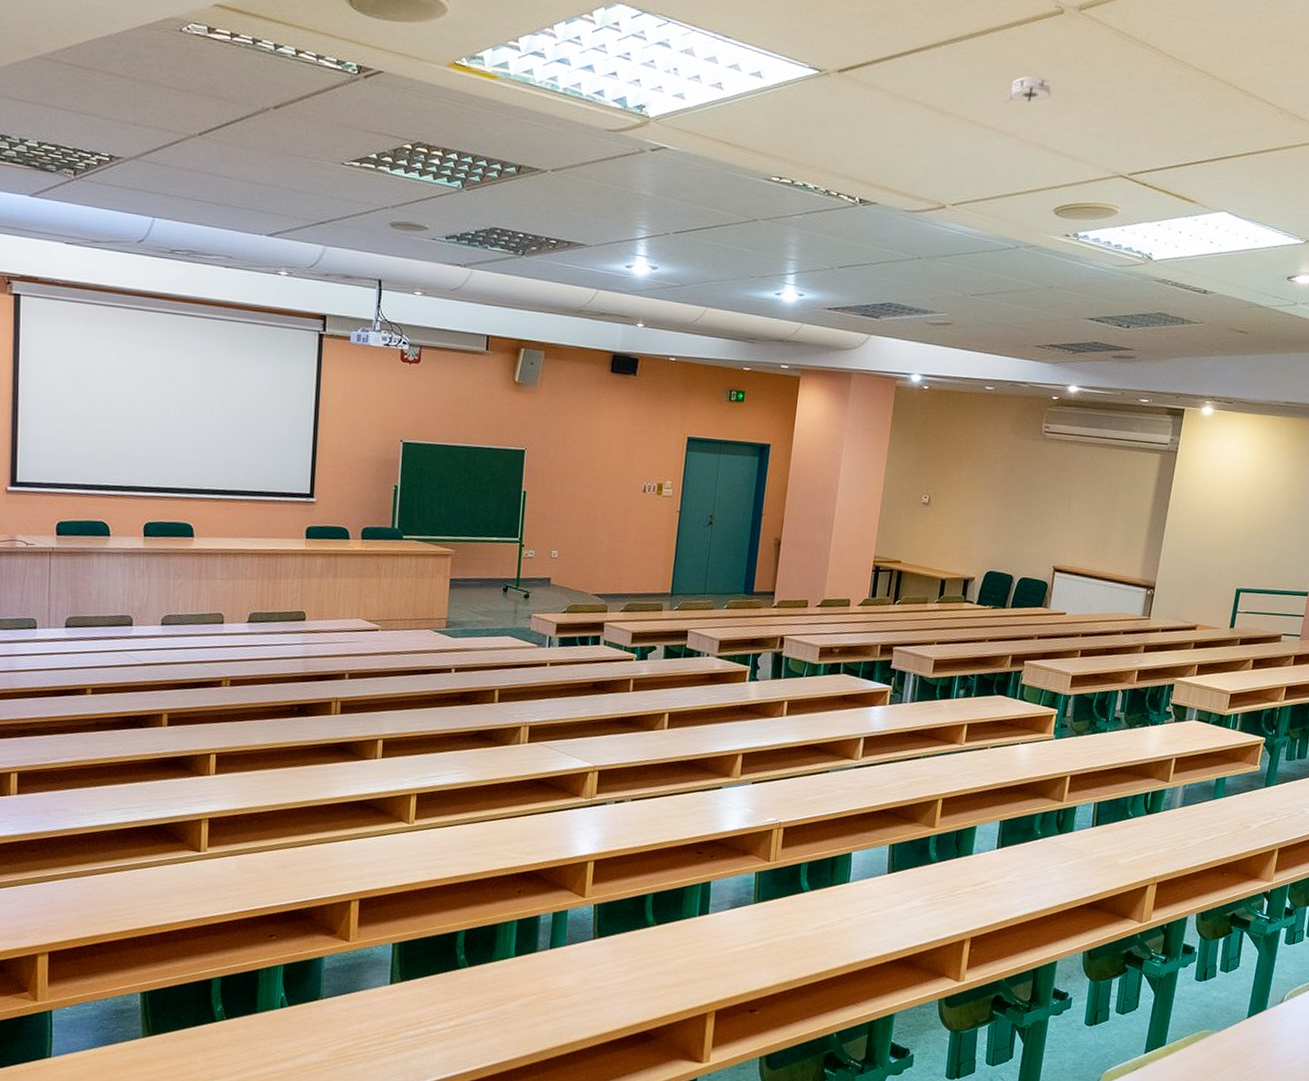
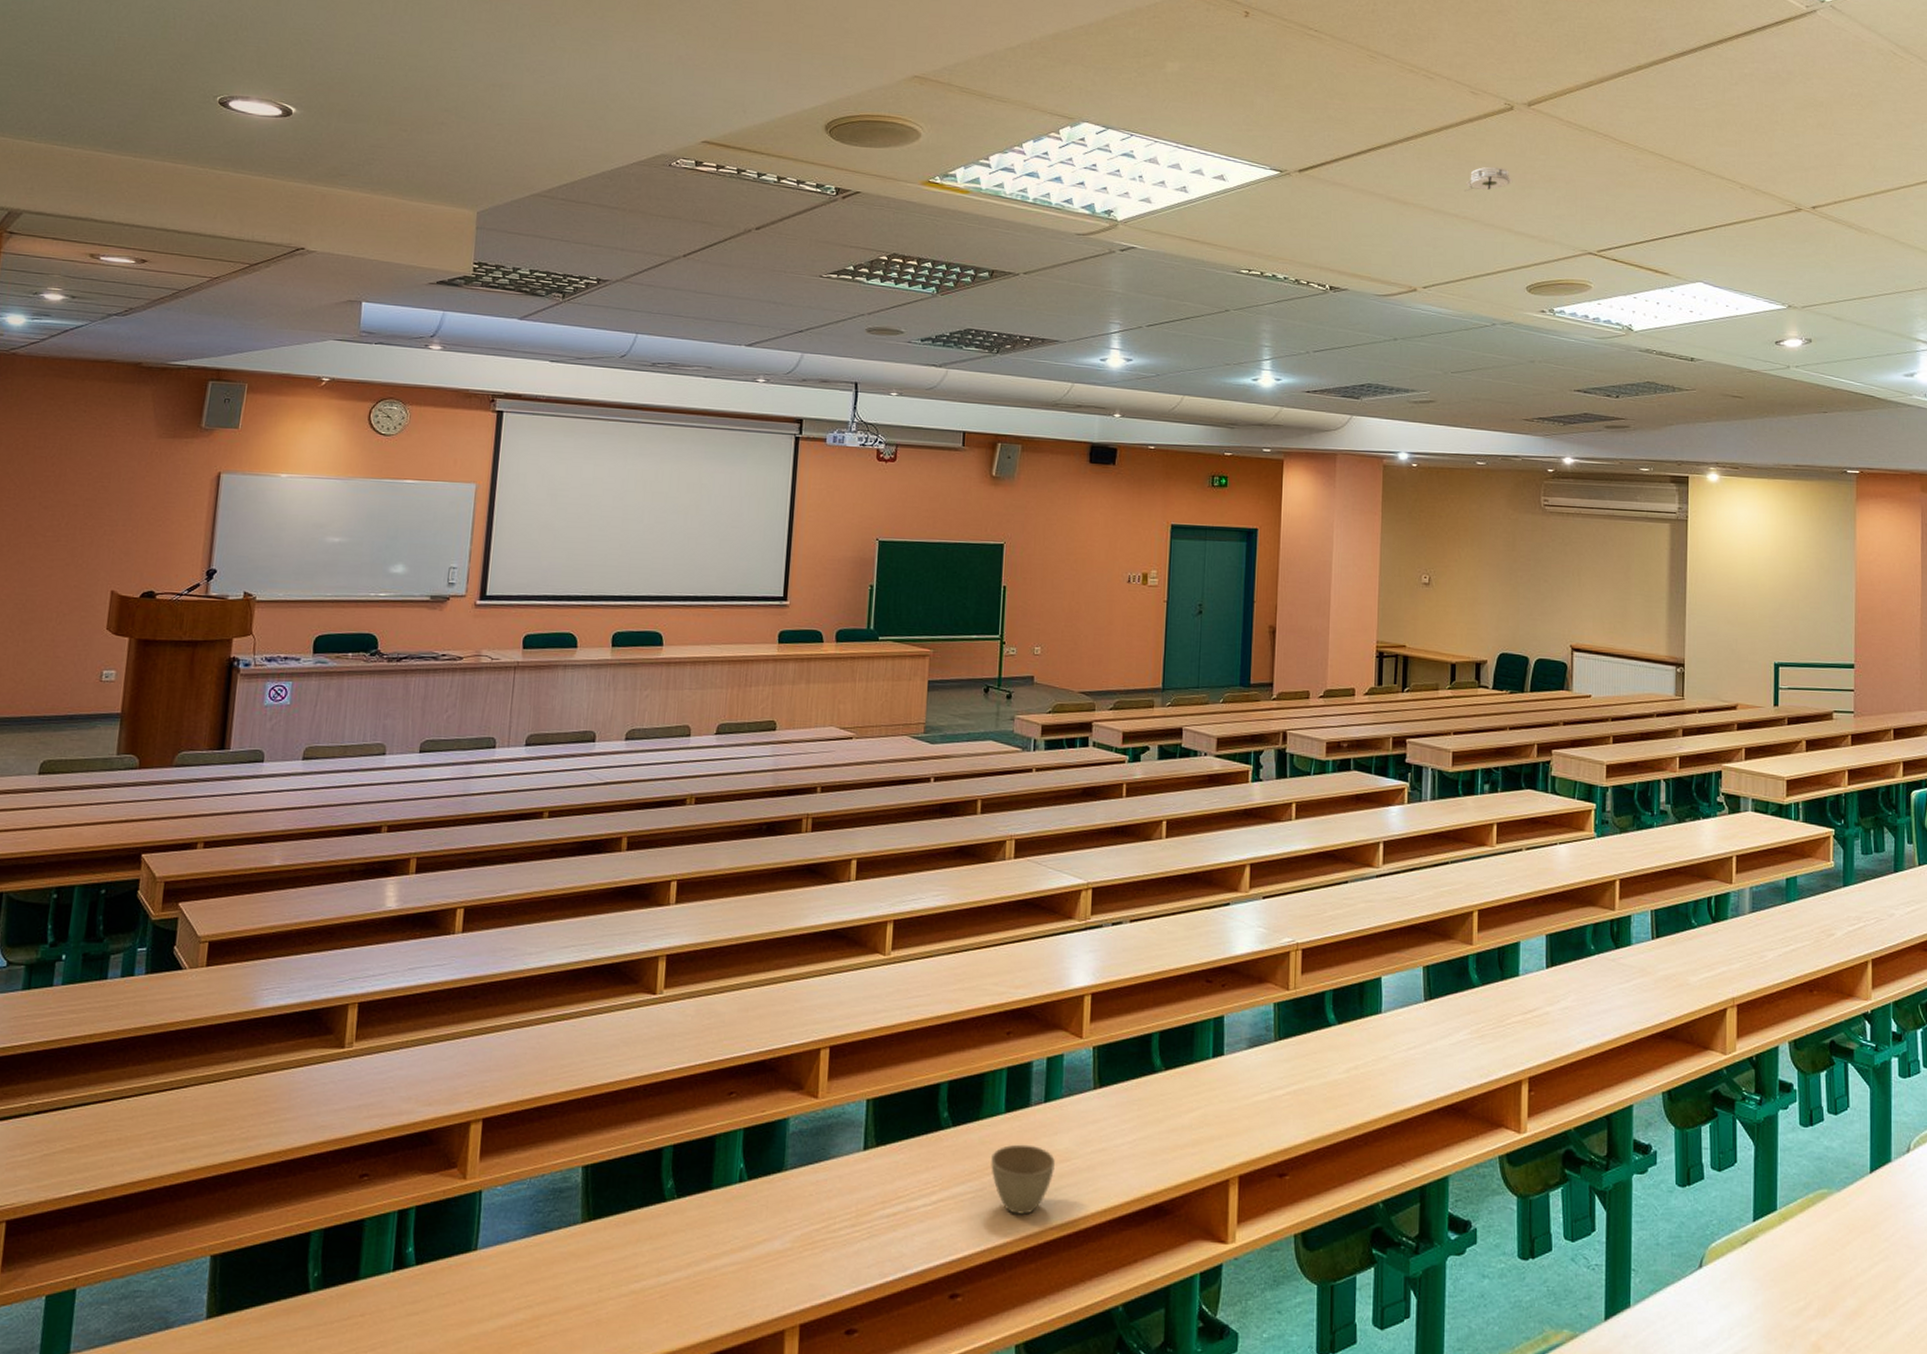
cup: none [501,982,557,1038] -> present [991,1144,1055,1215]

